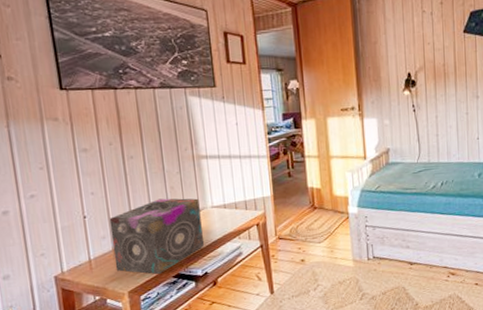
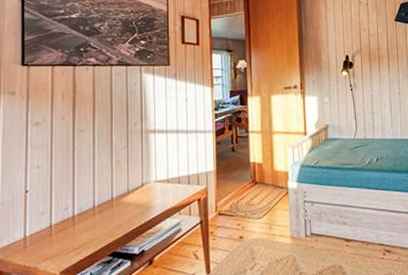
speaker: present [109,198,205,275] -> none [50,172,145,253]

